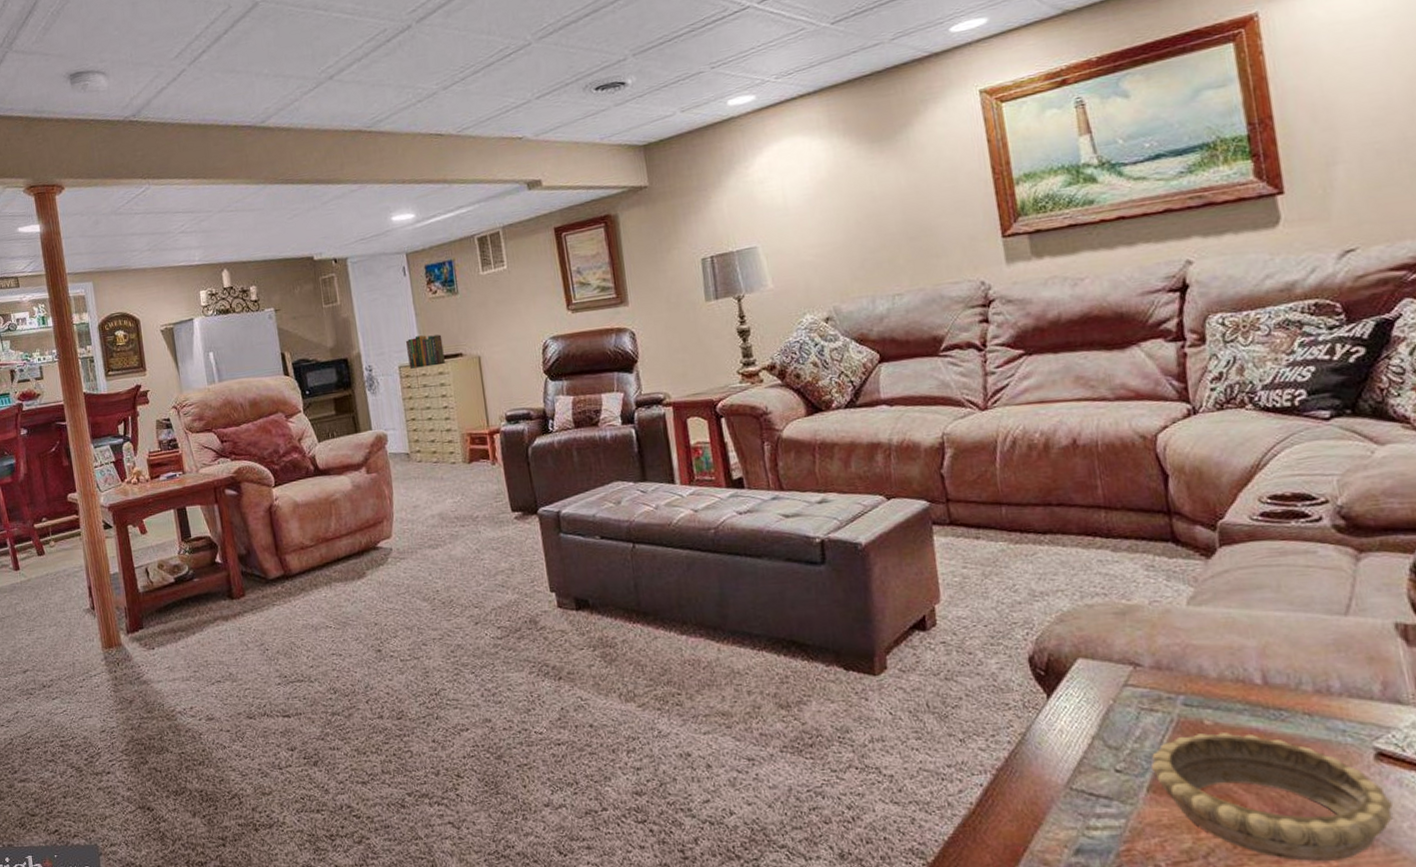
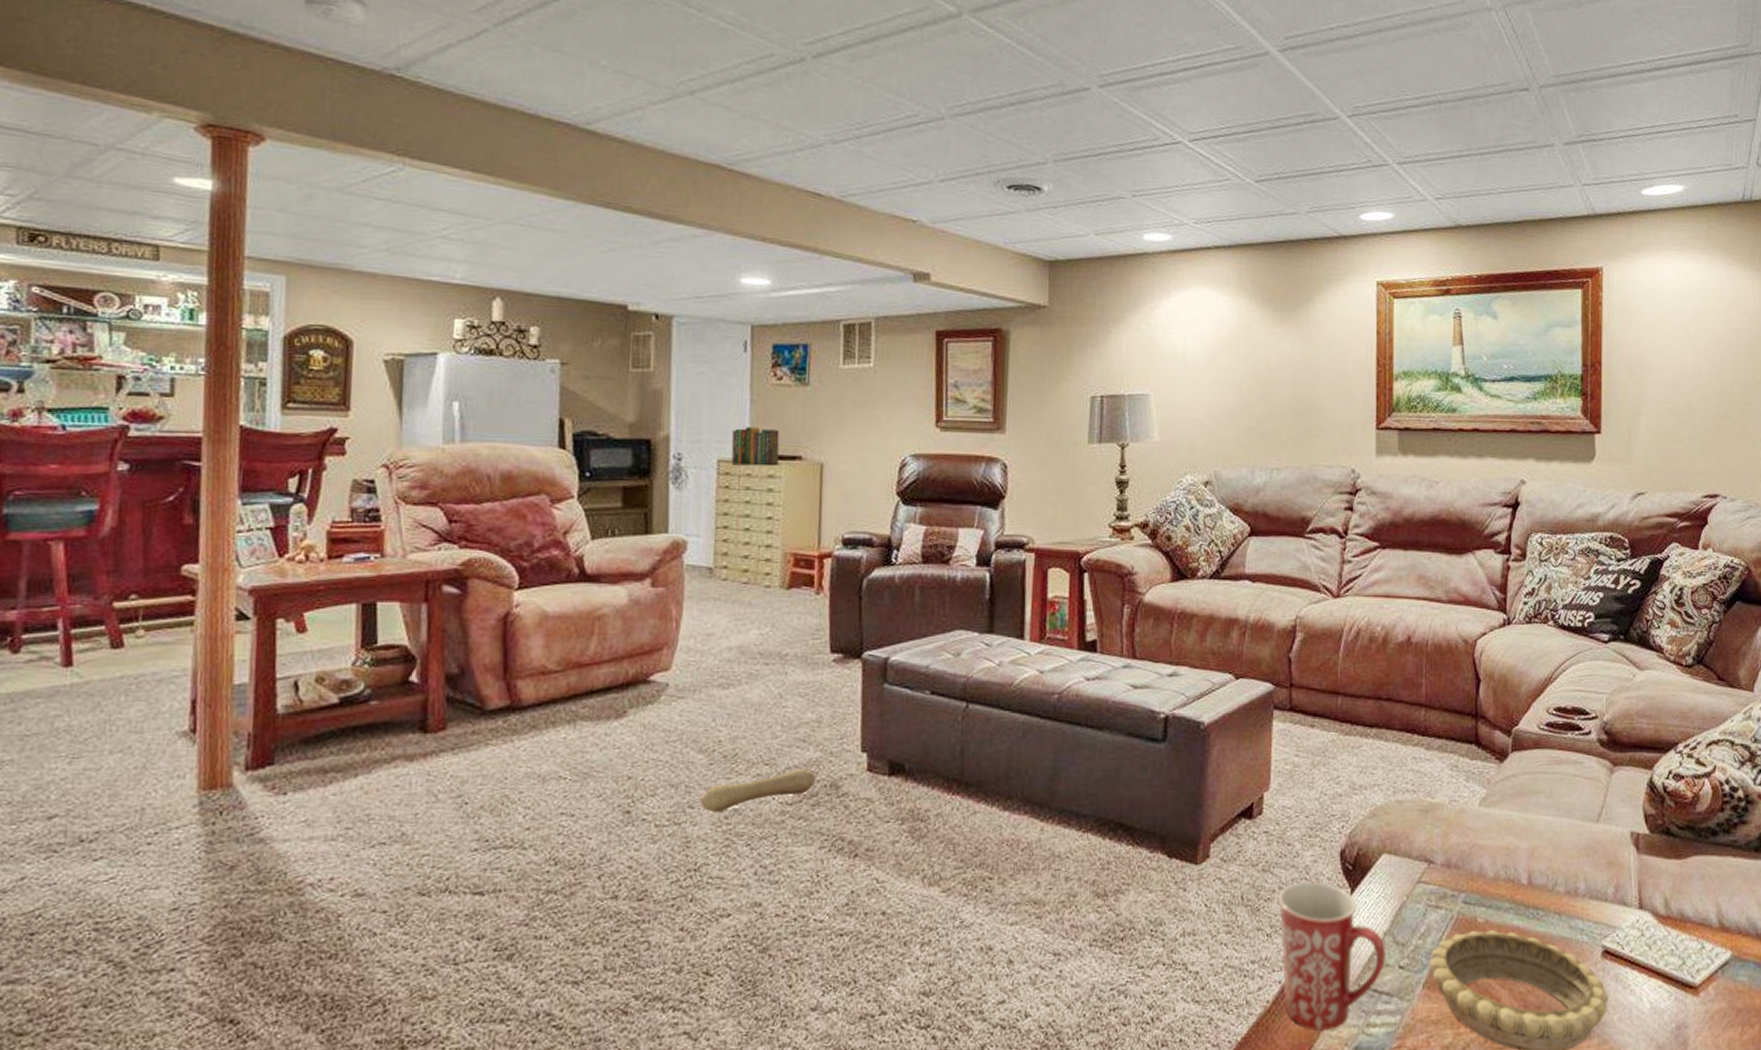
dog toy: none [430,609,517,648] -> present [700,769,815,813]
mug: none [966,688,1098,832] -> present [1278,881,1385,1030]

